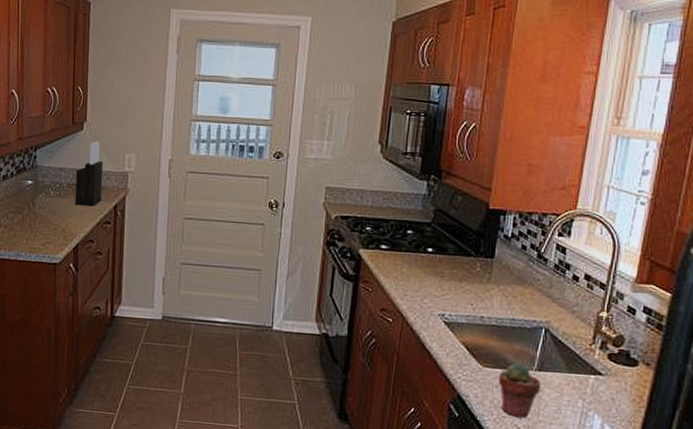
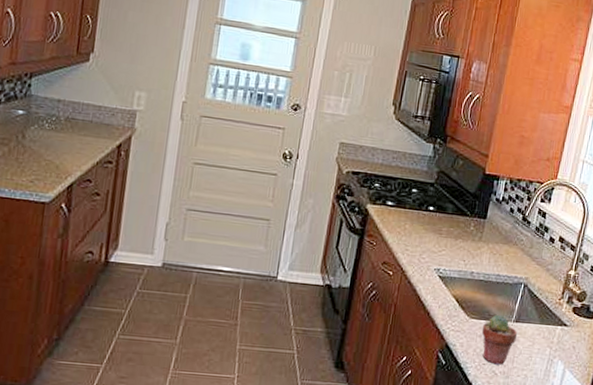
knife block: present [75,140,104,206] -> none [73,74,110,144]

